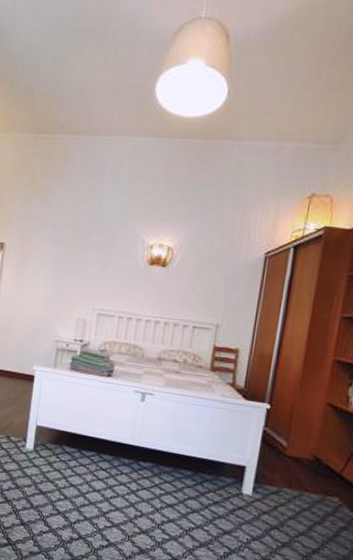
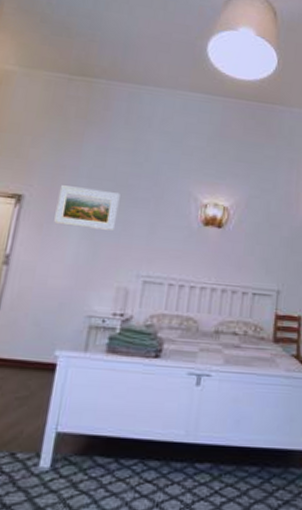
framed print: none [28,233,78,271] -> present [54,185,120,231]

